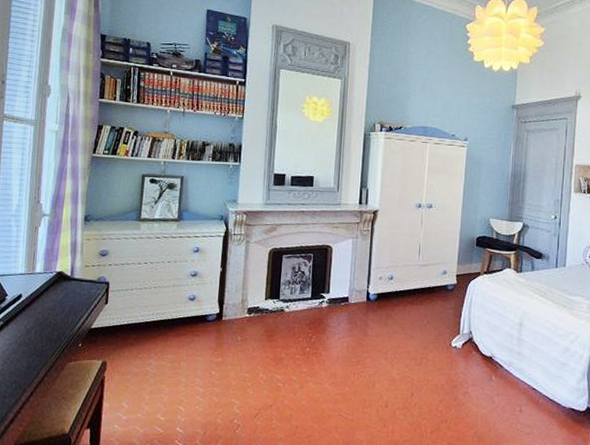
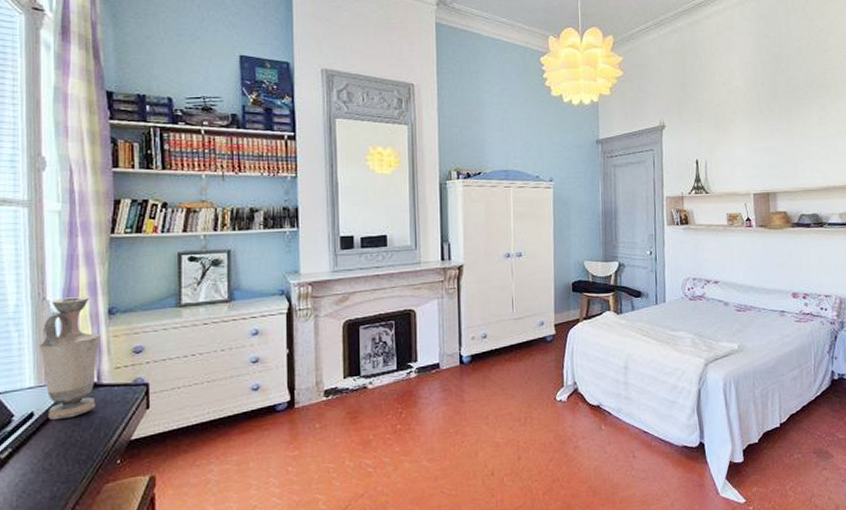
vase: none [30,203,77,304] -> present [38,297,101,421]

